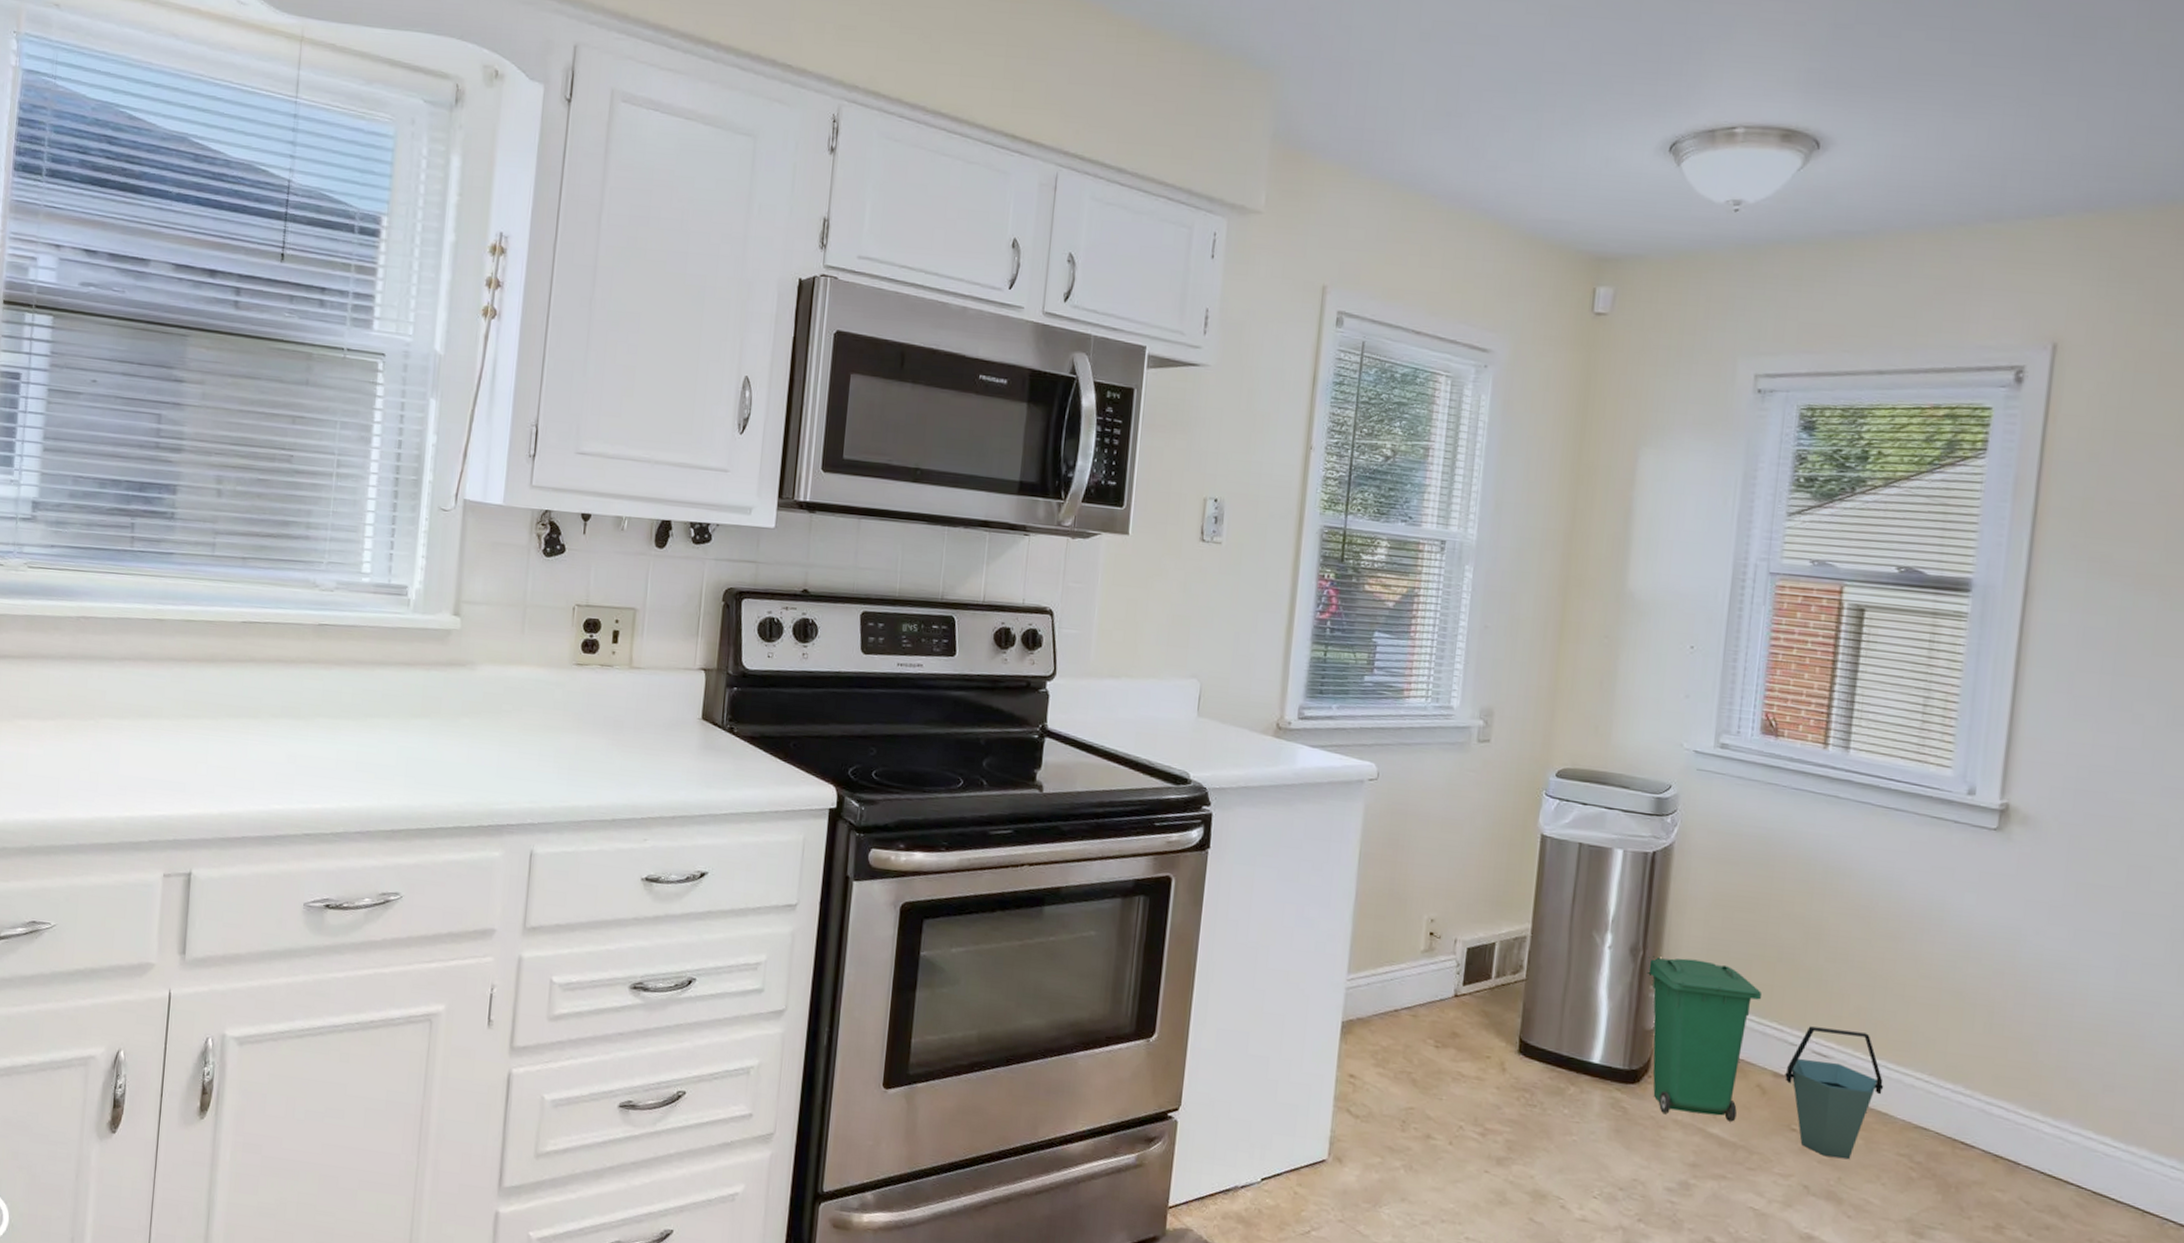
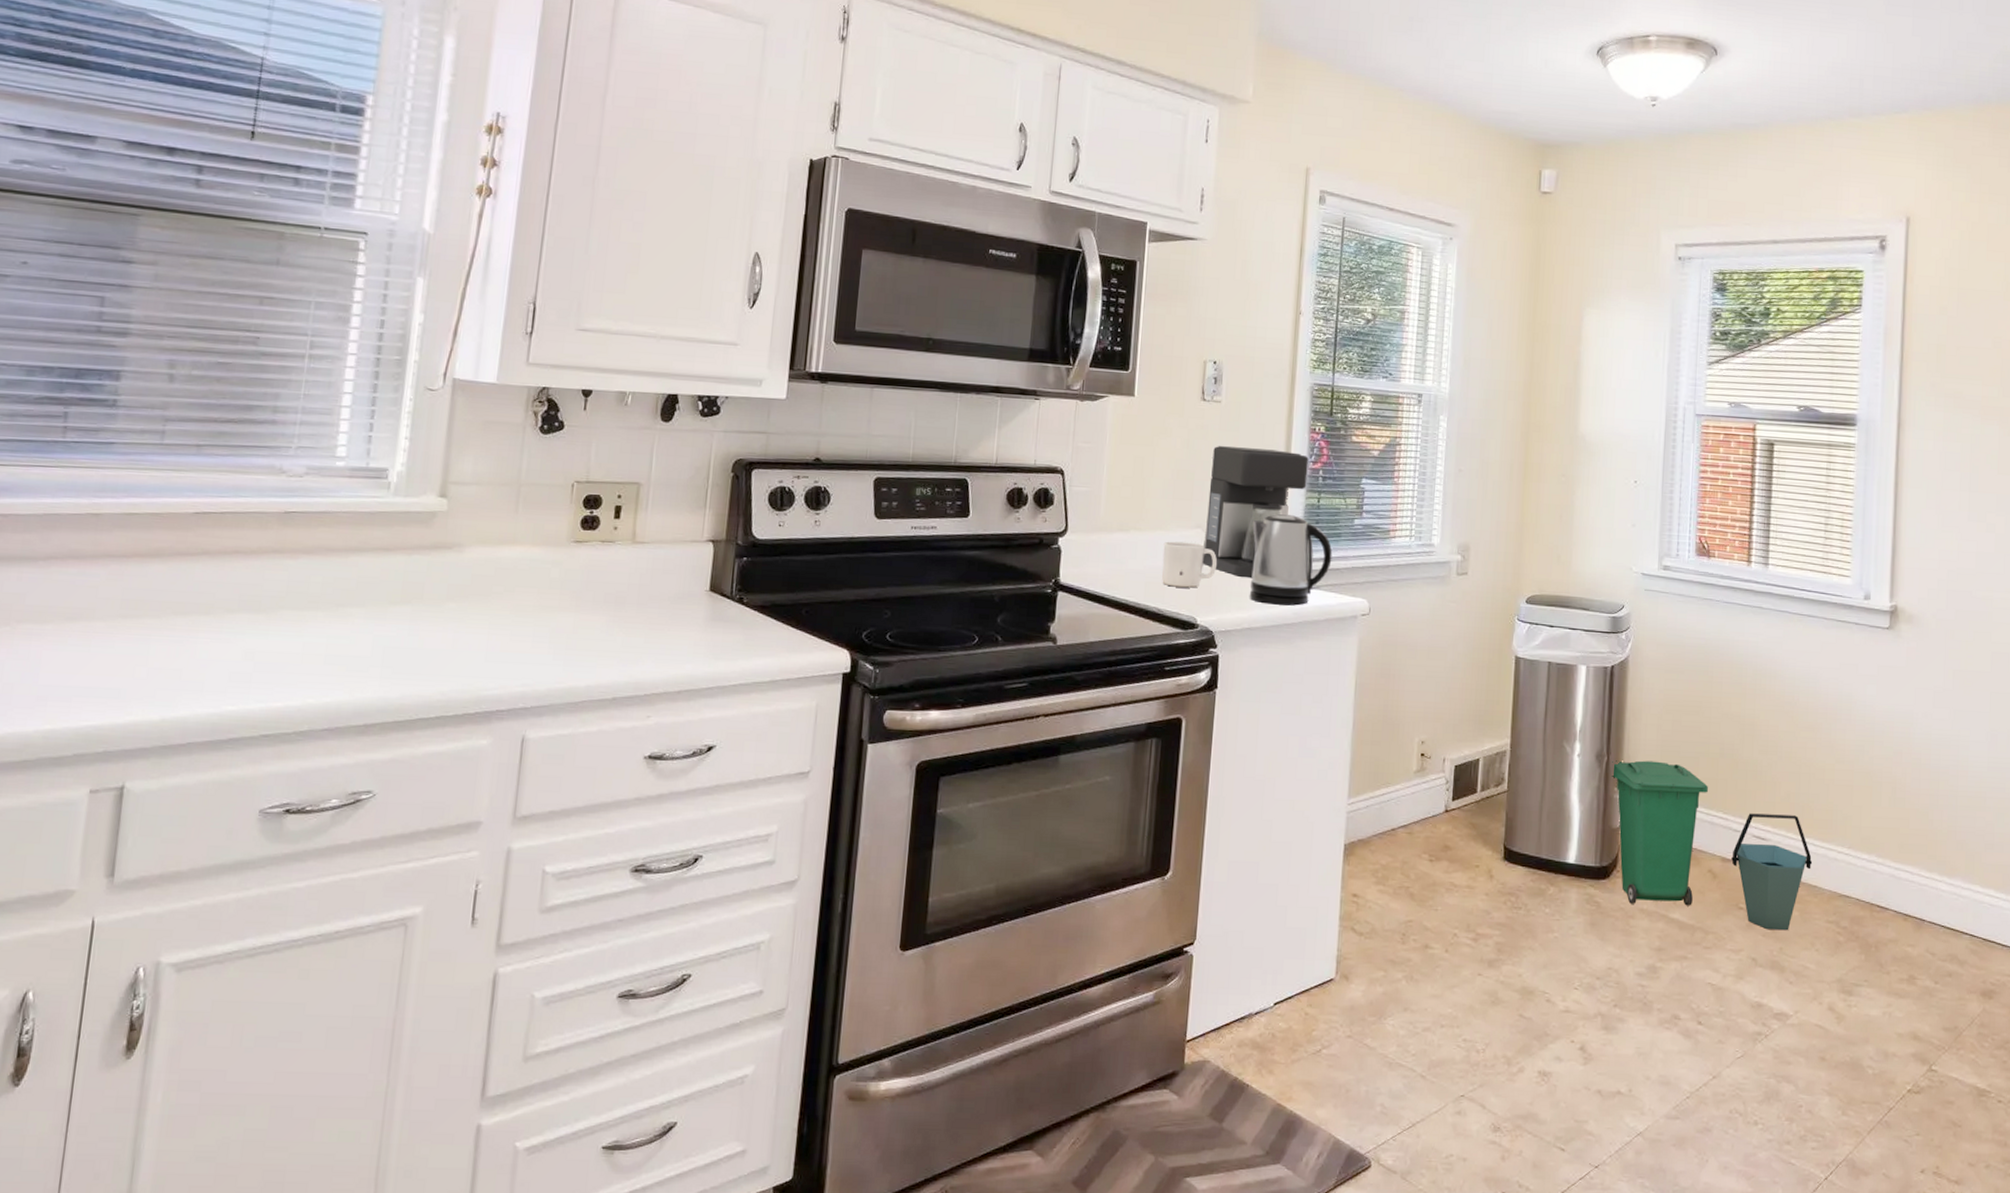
mug: none [1153,690,1214,741] -> present [1161,541,1218,588]
coffee maker: none [1197,591,1316,733] -> present [1202,446,1309,578]
kettle: none [1246,666,1339,766] -> present [1249,514,1333,606]

